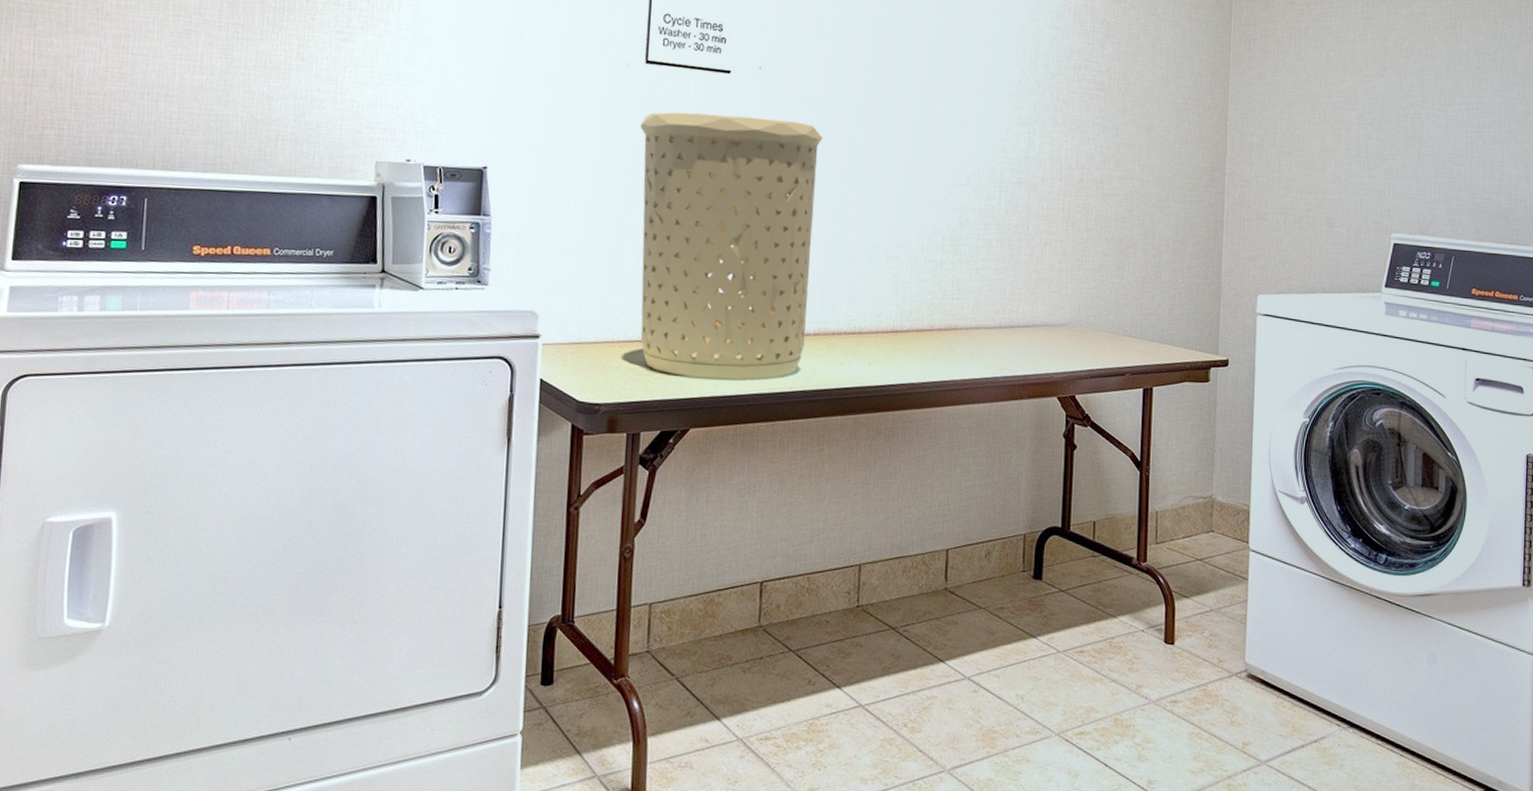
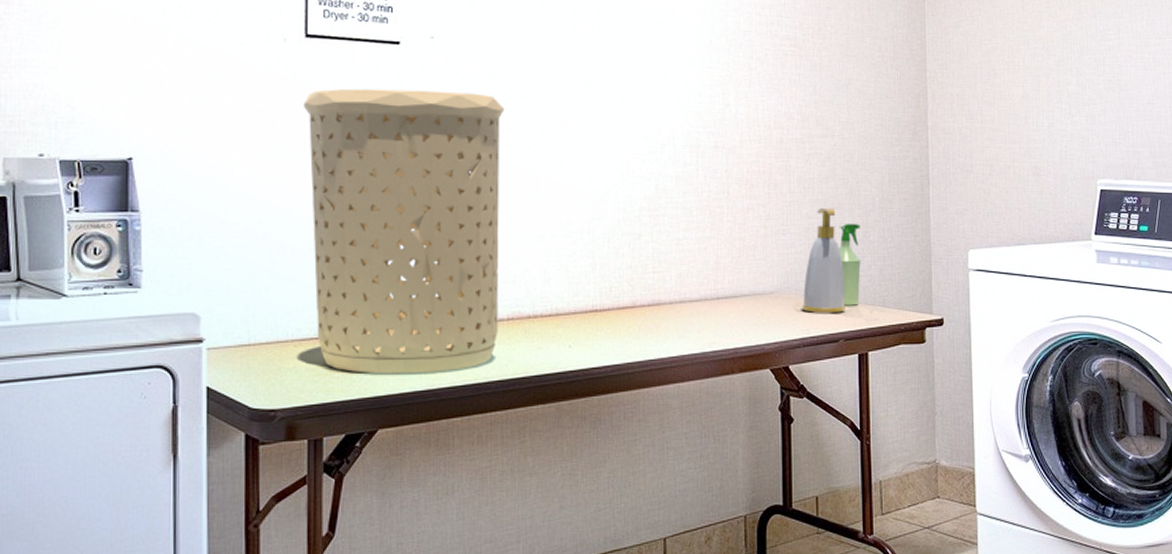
soap bottle: none [1092,246,1135,348] -> present [802,207,846,314]
spray bottle: none [1131,262,1153,342] -> present [839,223,861,306]

